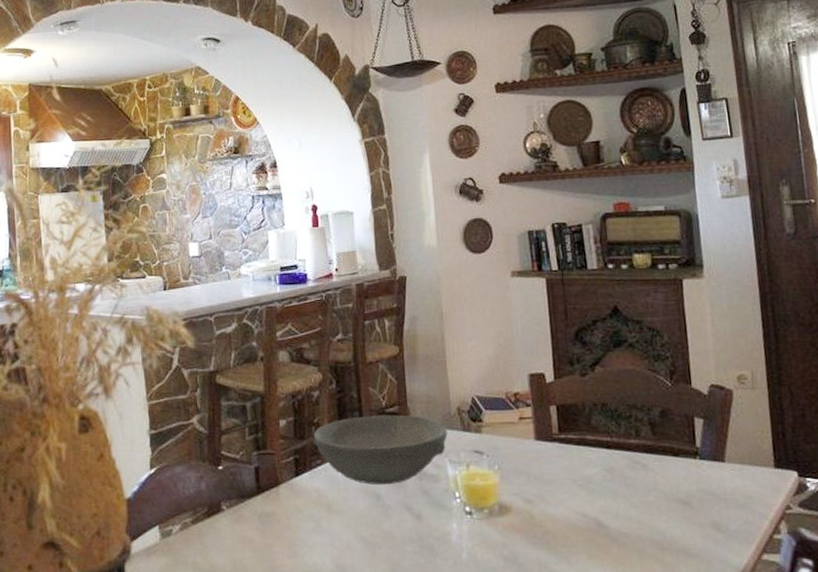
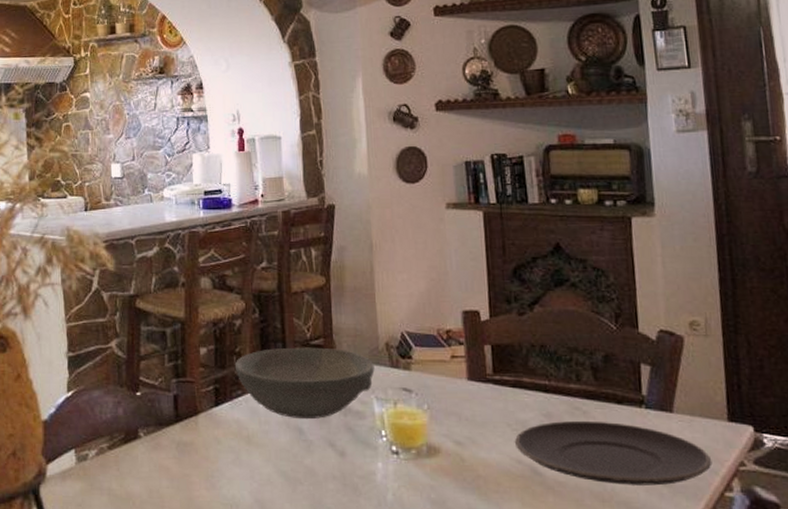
plate: none [580,473,762,533] -> present [514,420,713,486]

